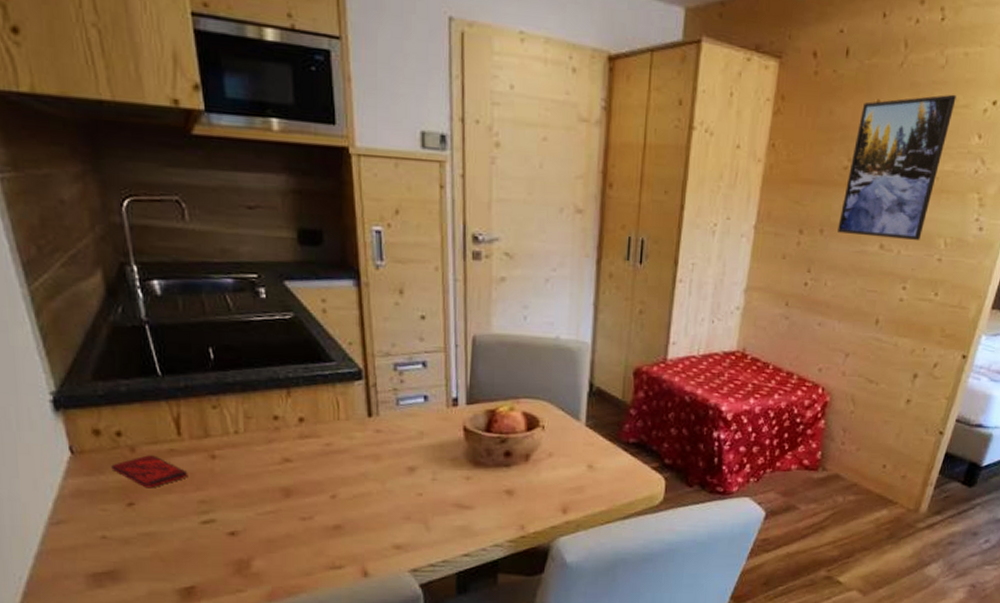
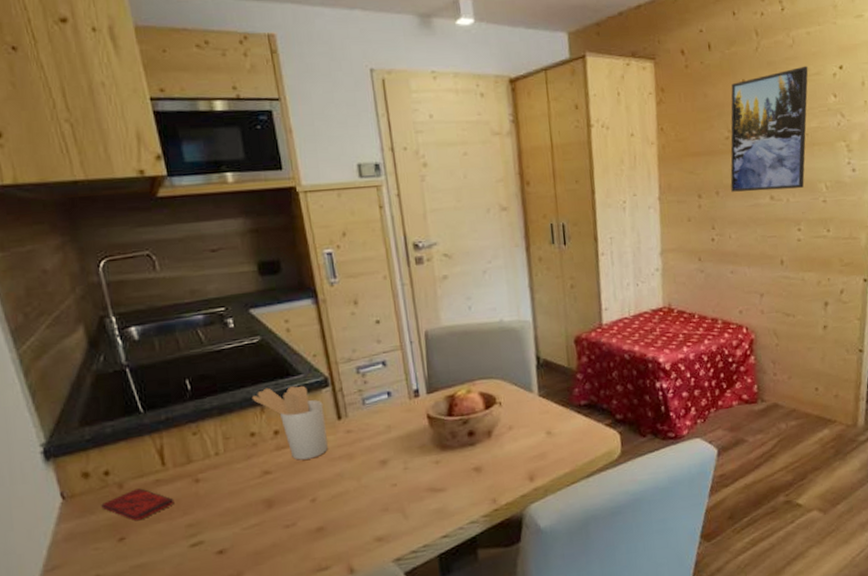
utensil holder: none [278,370,354,453] -> present [251,385,328,460]

